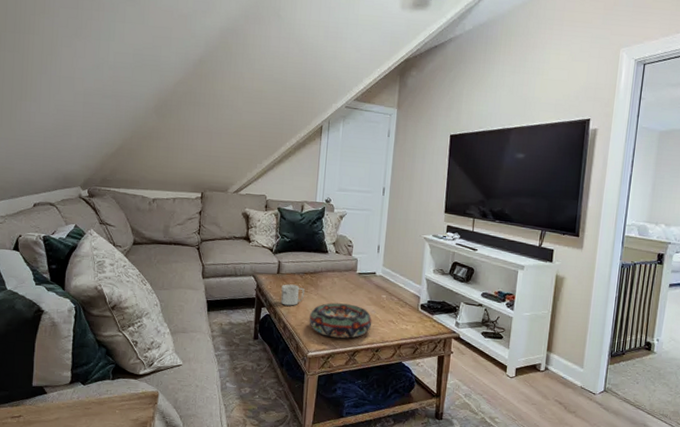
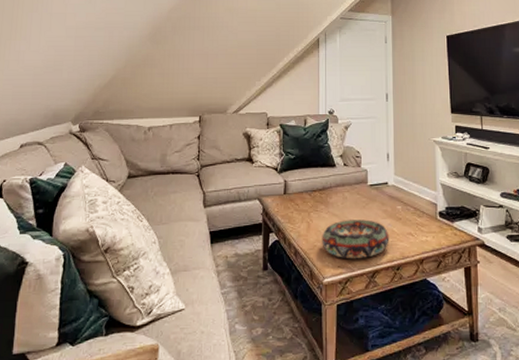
mug: present [280,284,305,306] -> none [289,204,314,228]

